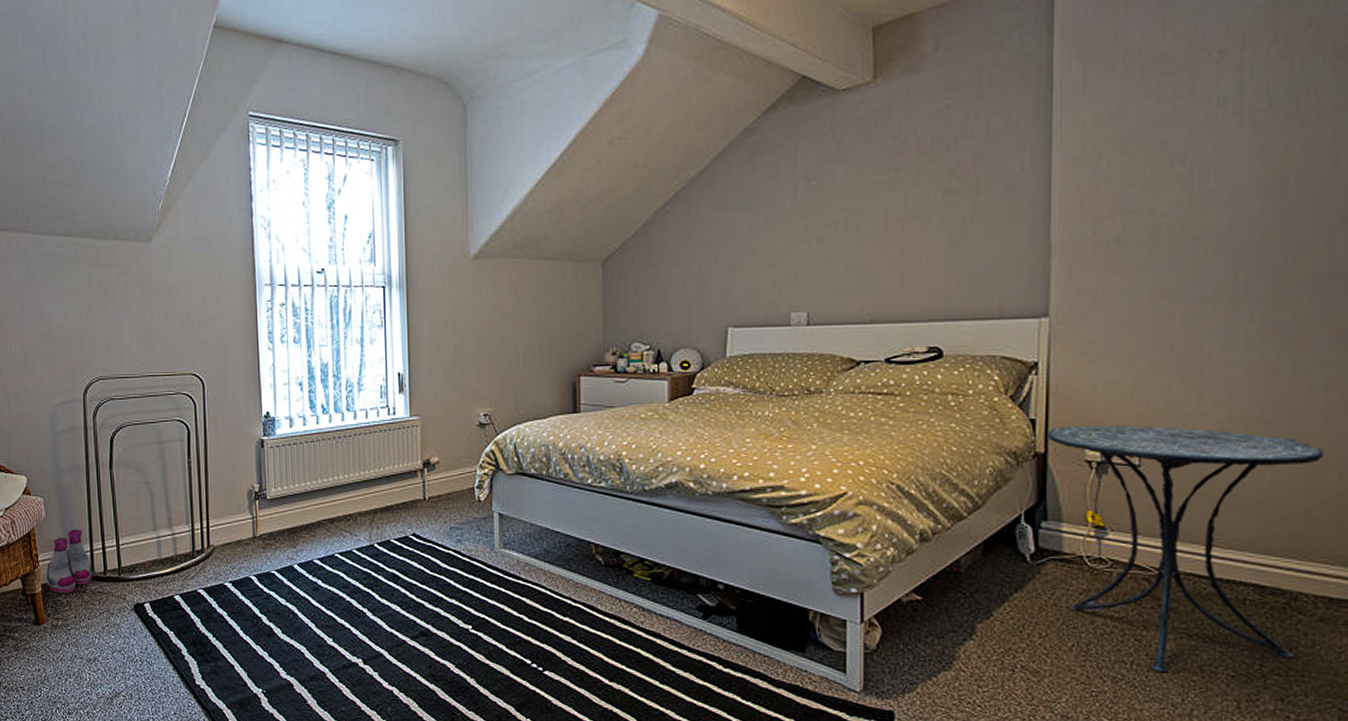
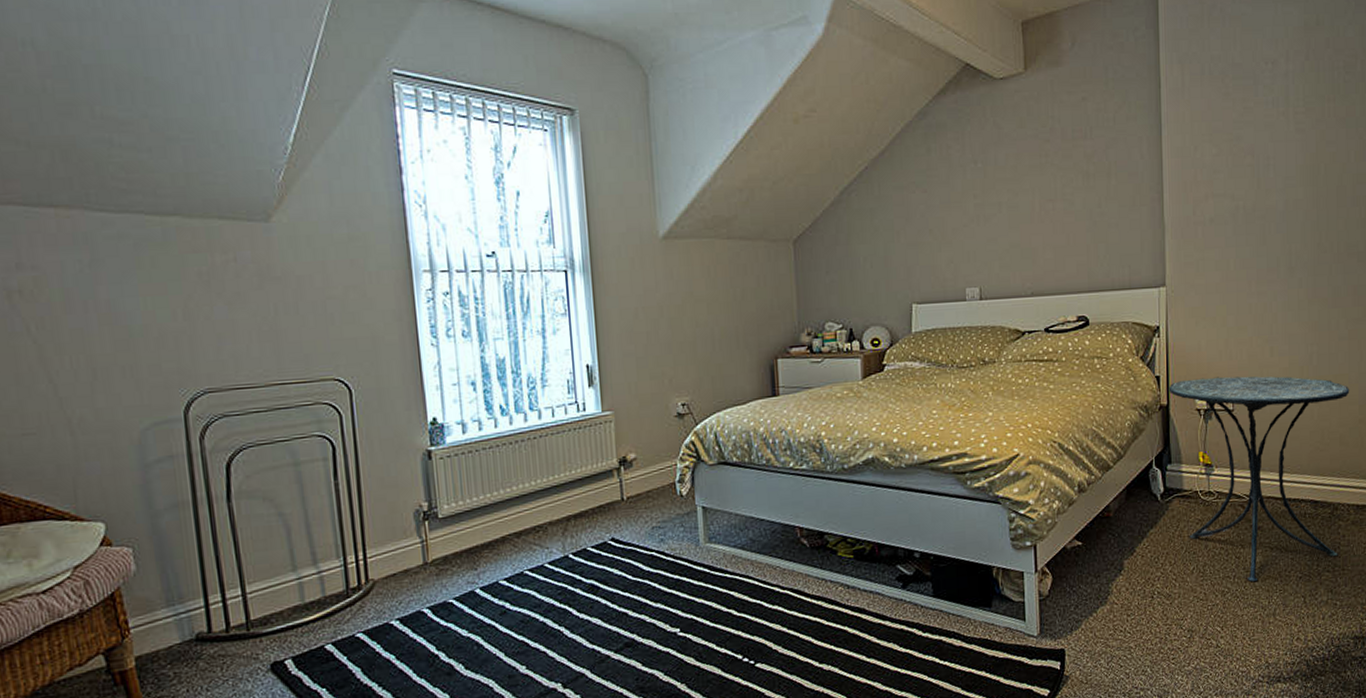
boots: present [46,529,93,593] -> none [141,581,211,665]

